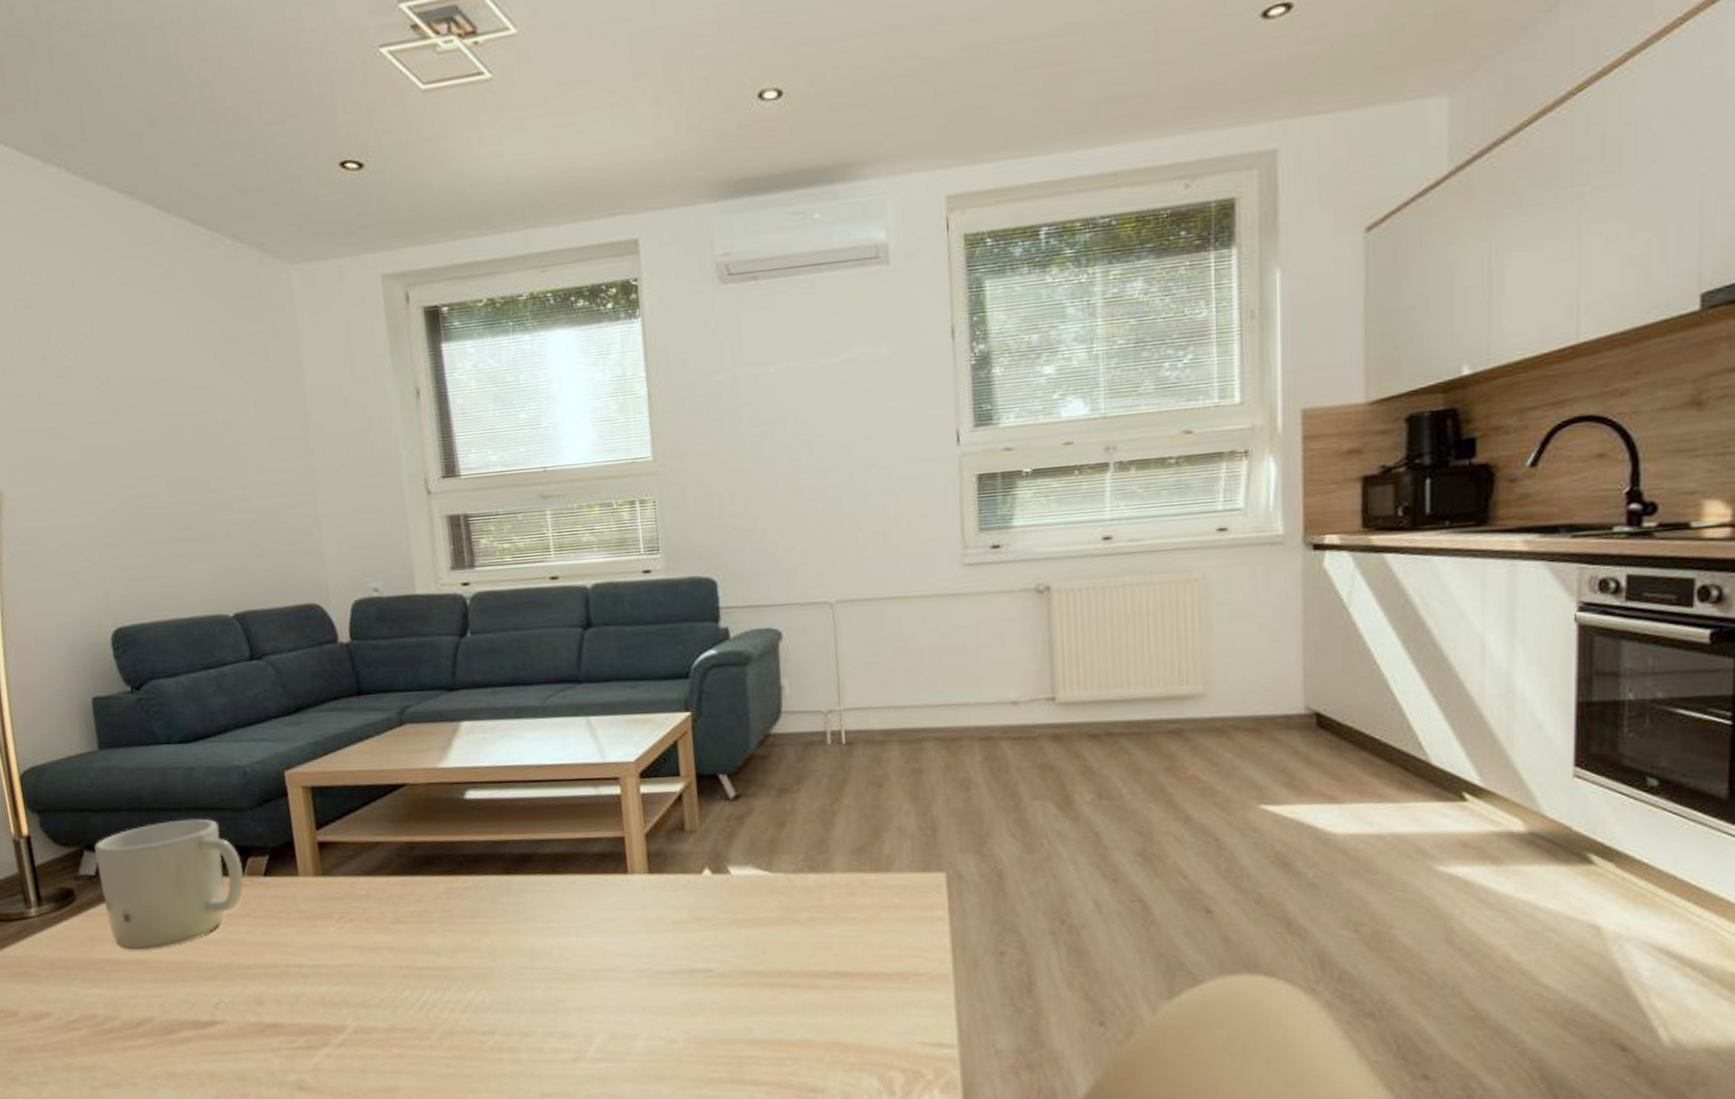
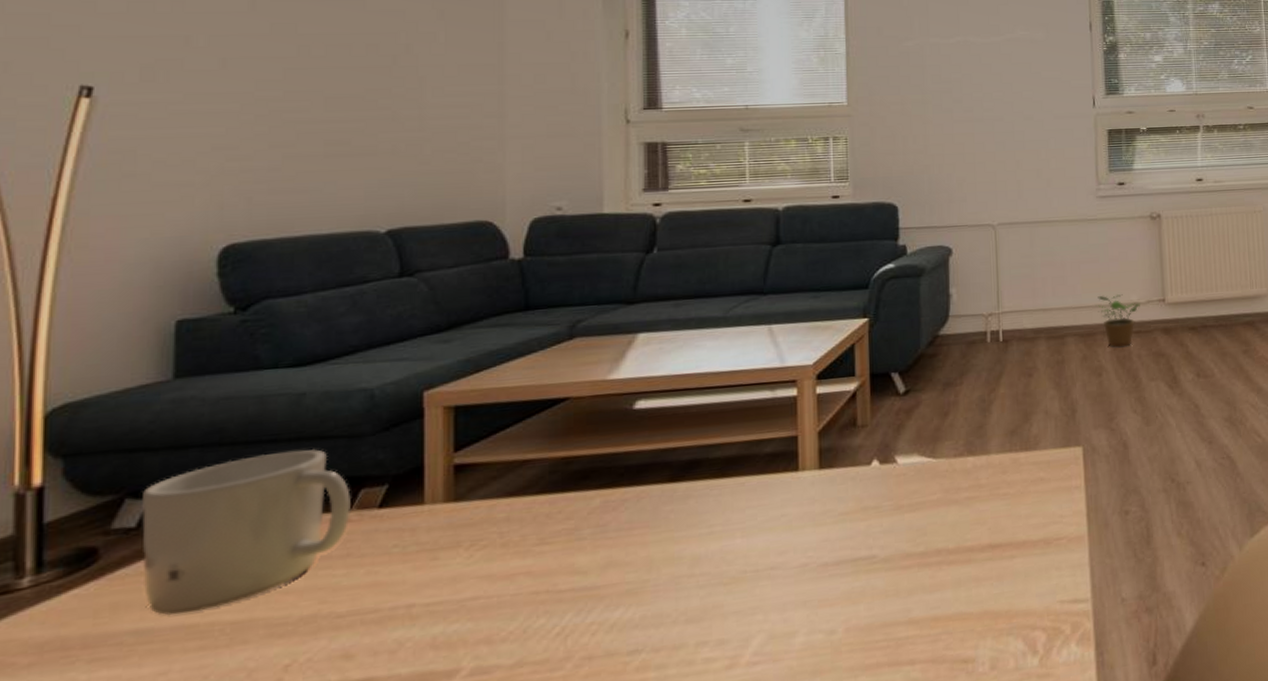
potted plant: none [962,690,1021,757] -> present [1096,294,1140,348]

